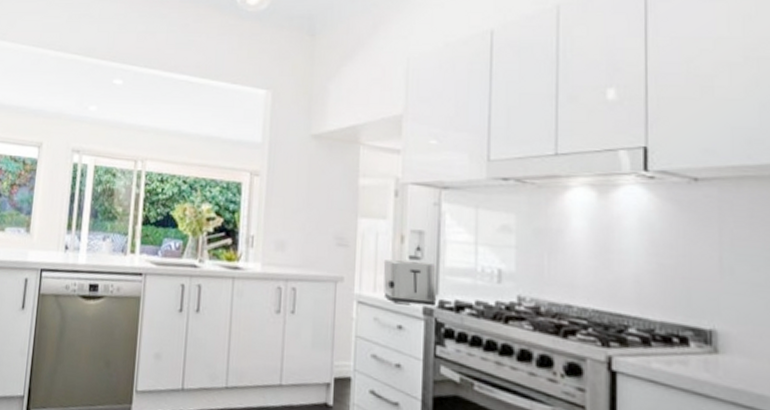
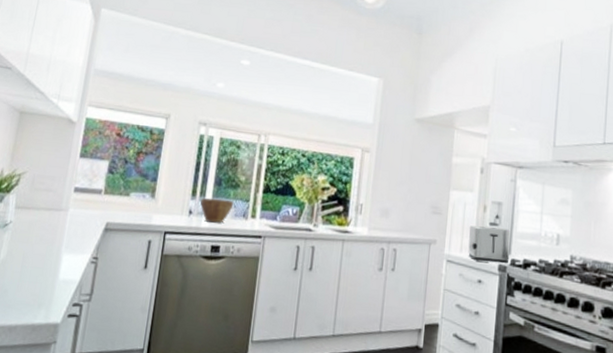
bowl: none [76,231,112,259] -> present [200,197,234,223]

